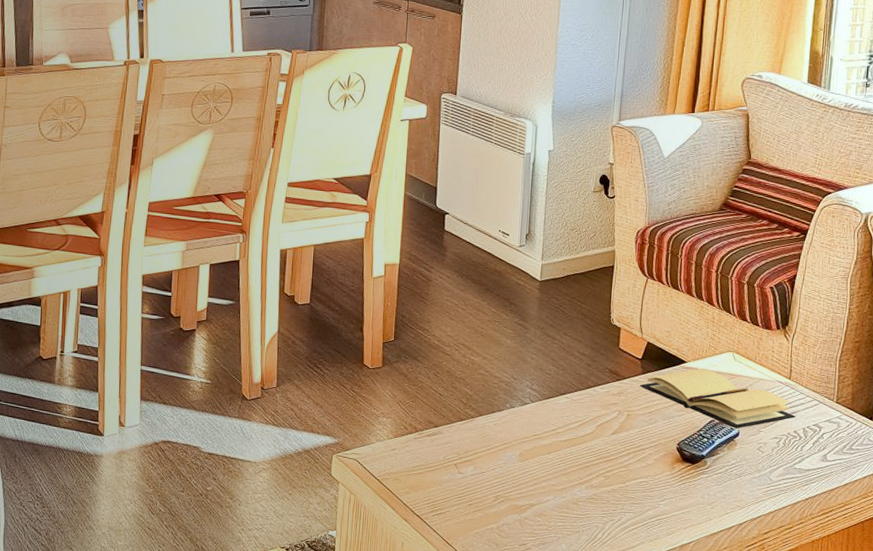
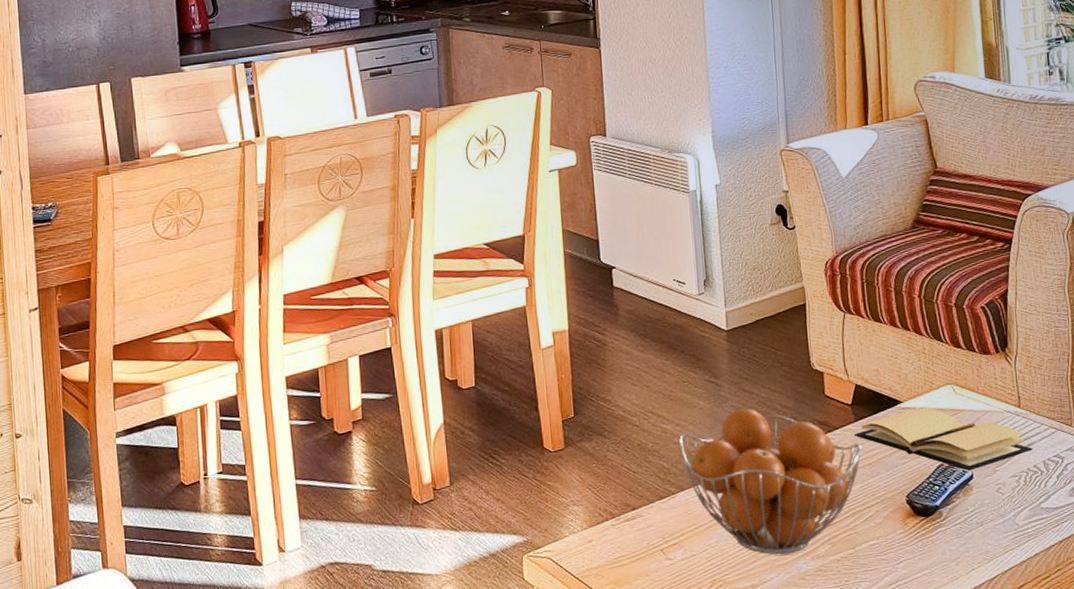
fruit basket: none [484,351,645,481] -> present [679,408,862,555]

